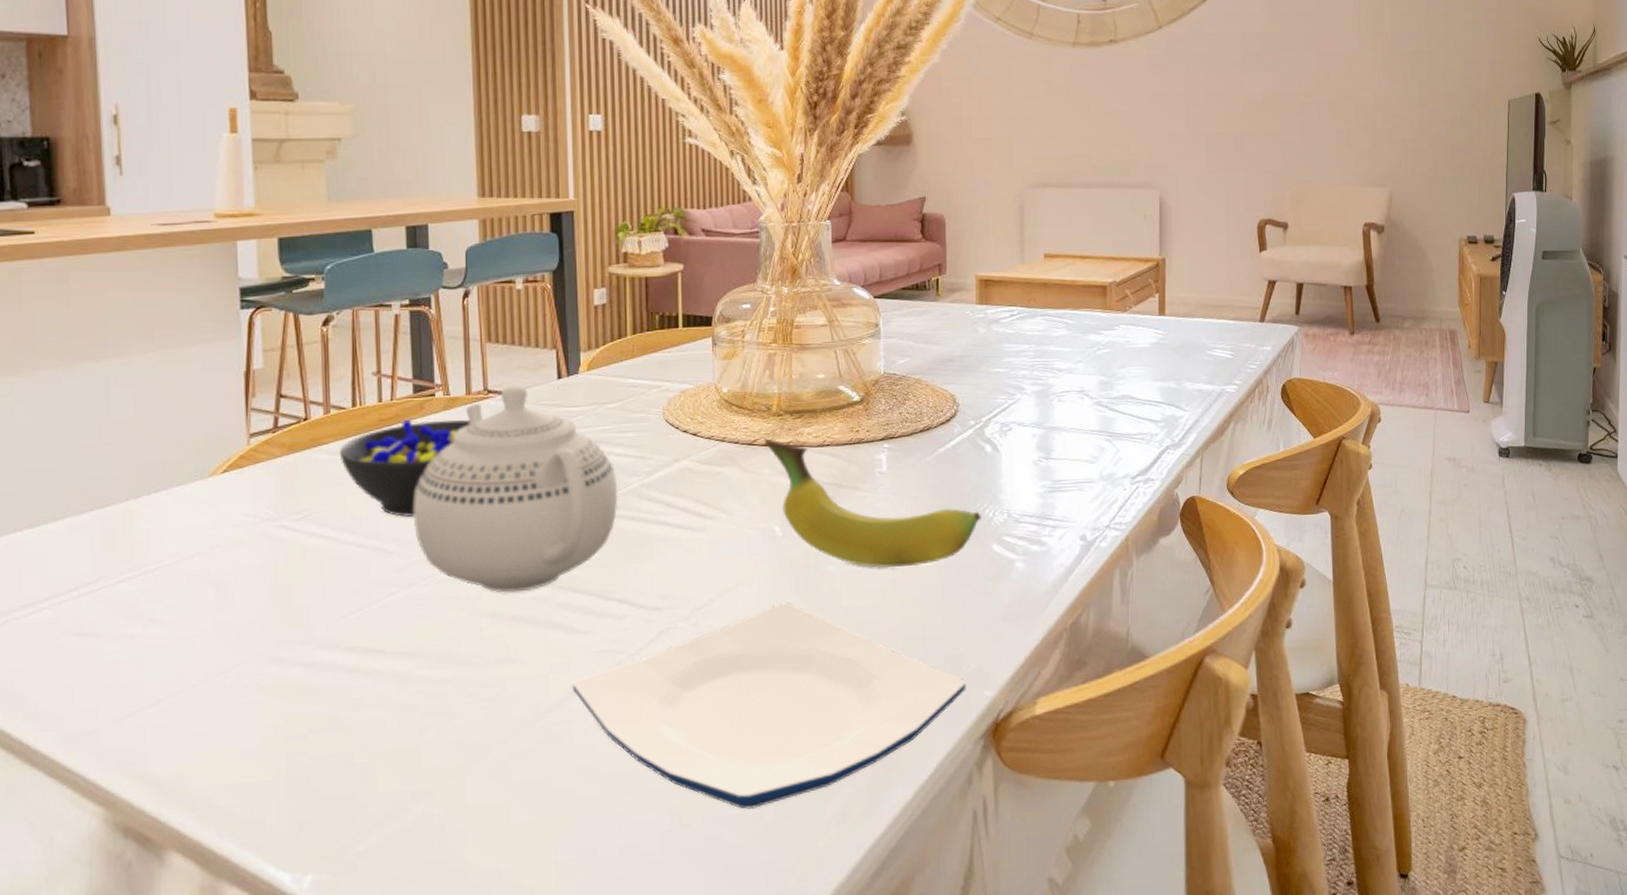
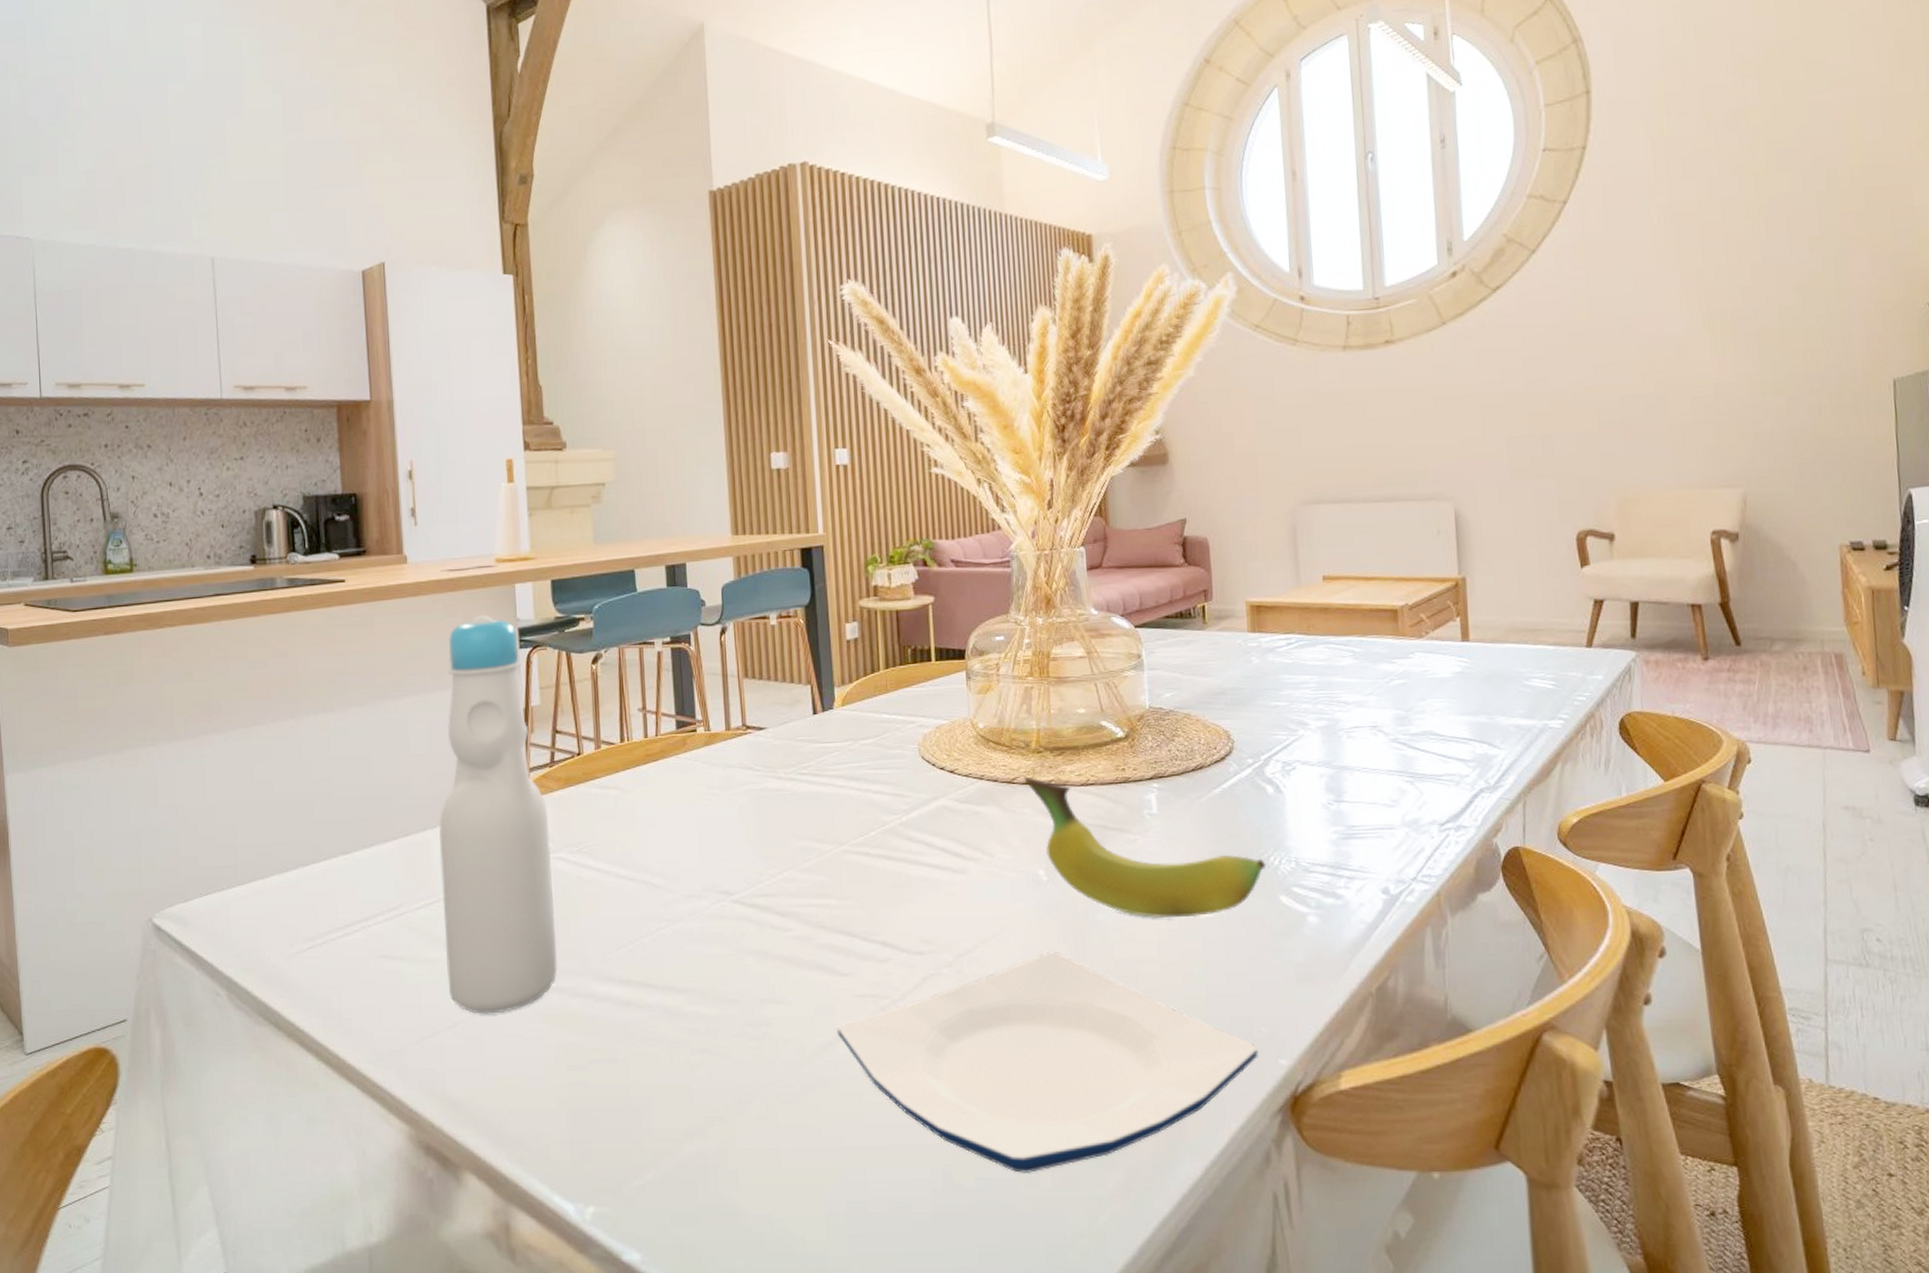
bottle: none [144,273,277,689] -> present [439,615,558,1014]
cereal bowl: present [339,419,471,517] -> none [609,754,731,851]
teapot: present [414,385,618,593] -> none [679,720,877,931]

